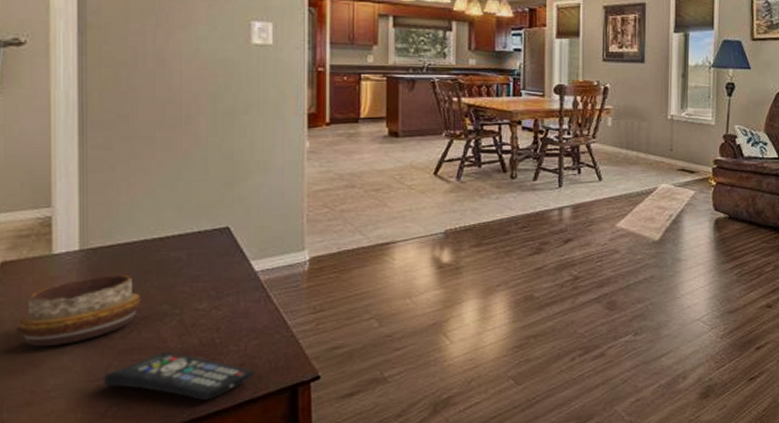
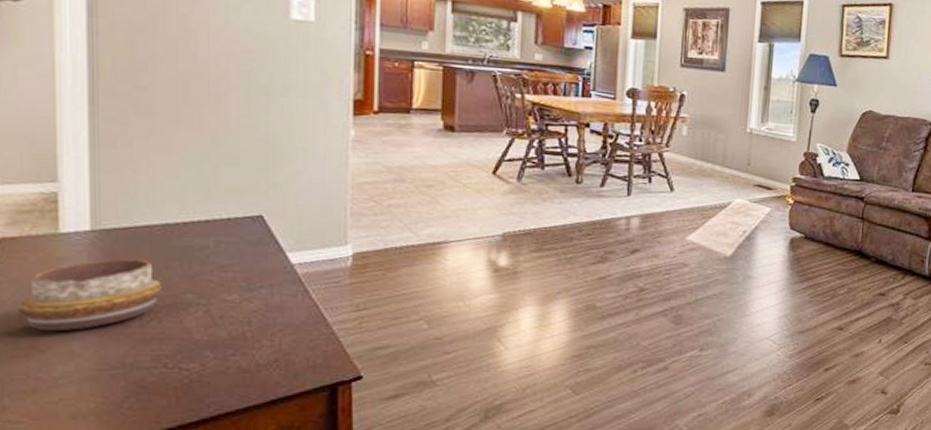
remote control: present [103,351,255,401] -> none [118,342,290,396]

